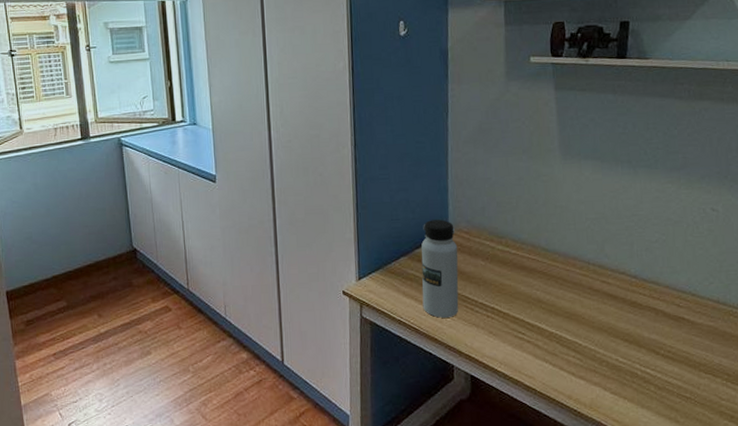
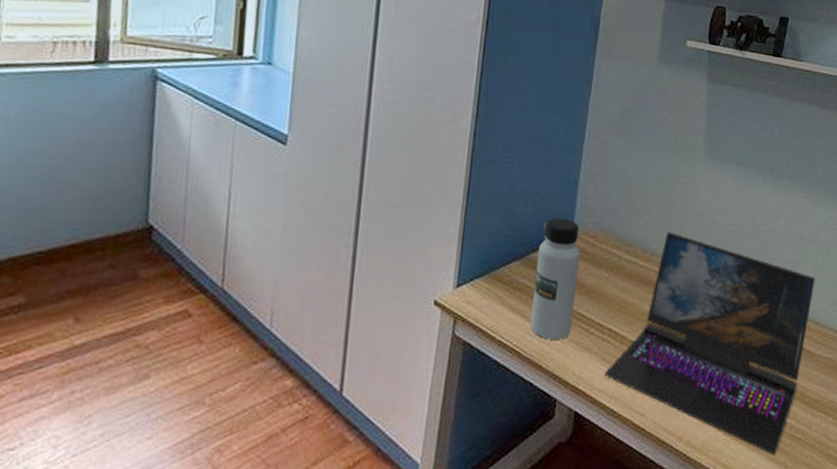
laptop: none [493,223,688,412] -> present [605,232,816,456]

